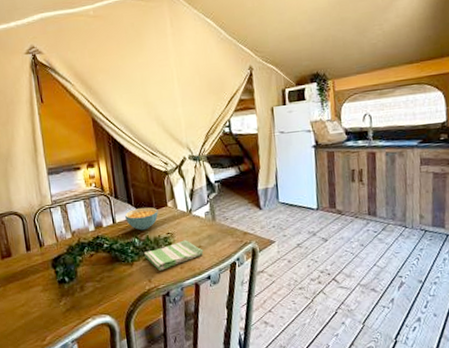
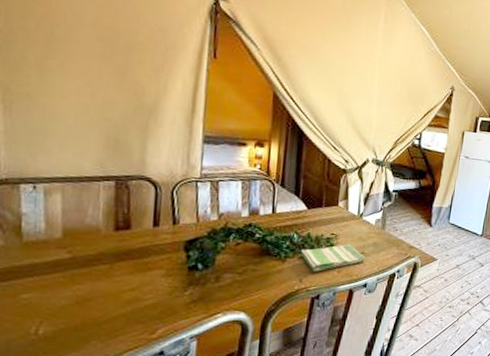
cereal bowl: present [124,207,158,231] -> none [287,202,327,227]

